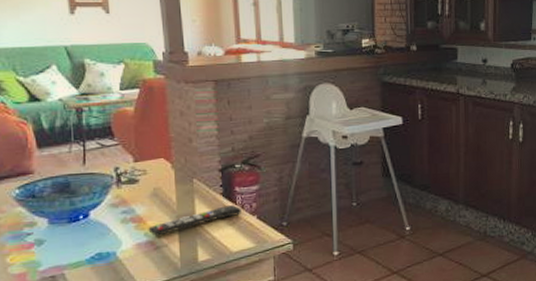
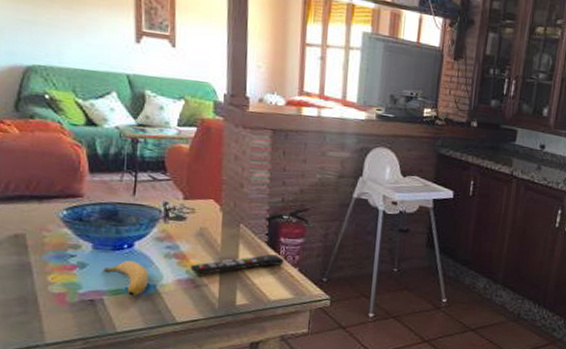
banana: none [61,231,108,267] -> present [103,261,149,297]

